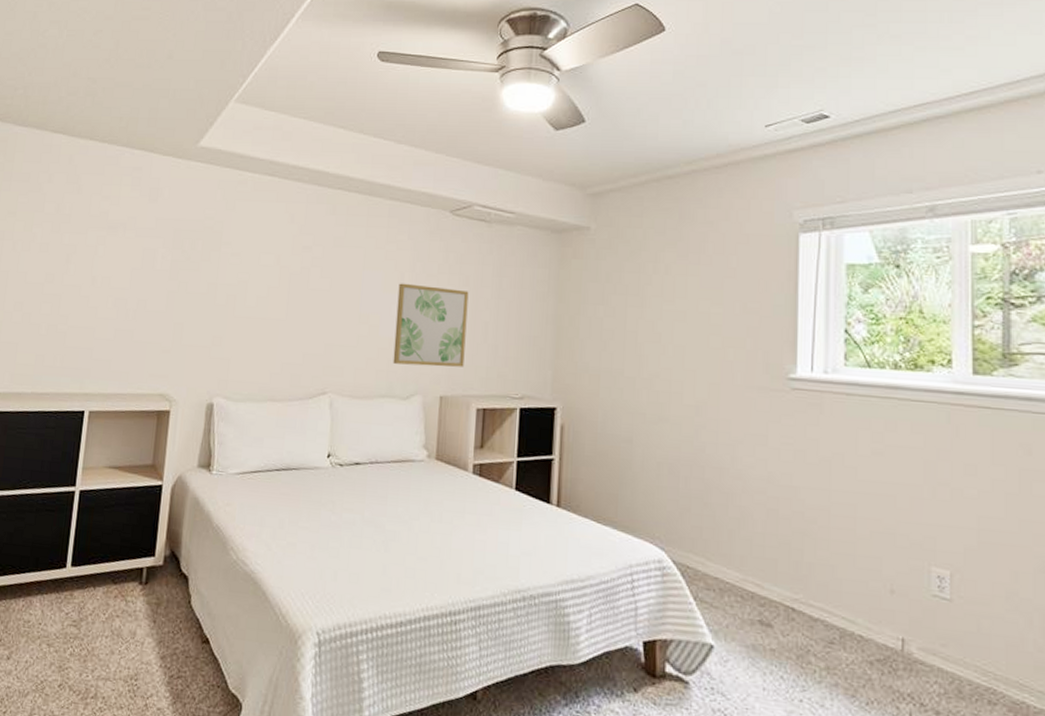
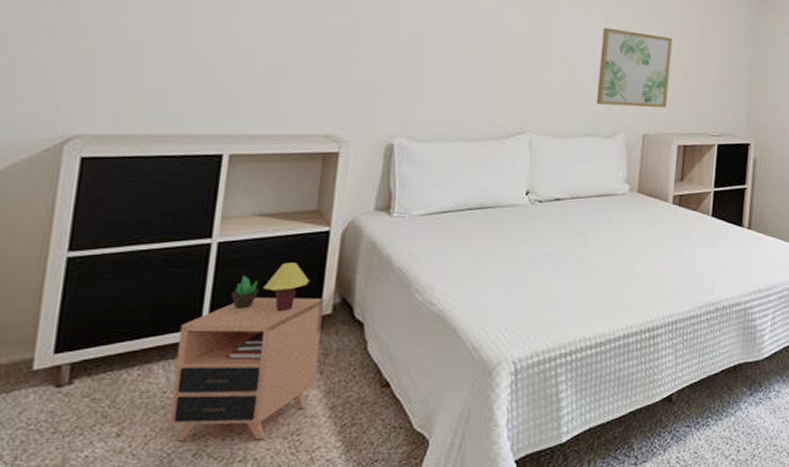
nightstand: none [43,513,158,680] -> present [169,262,324,442]

